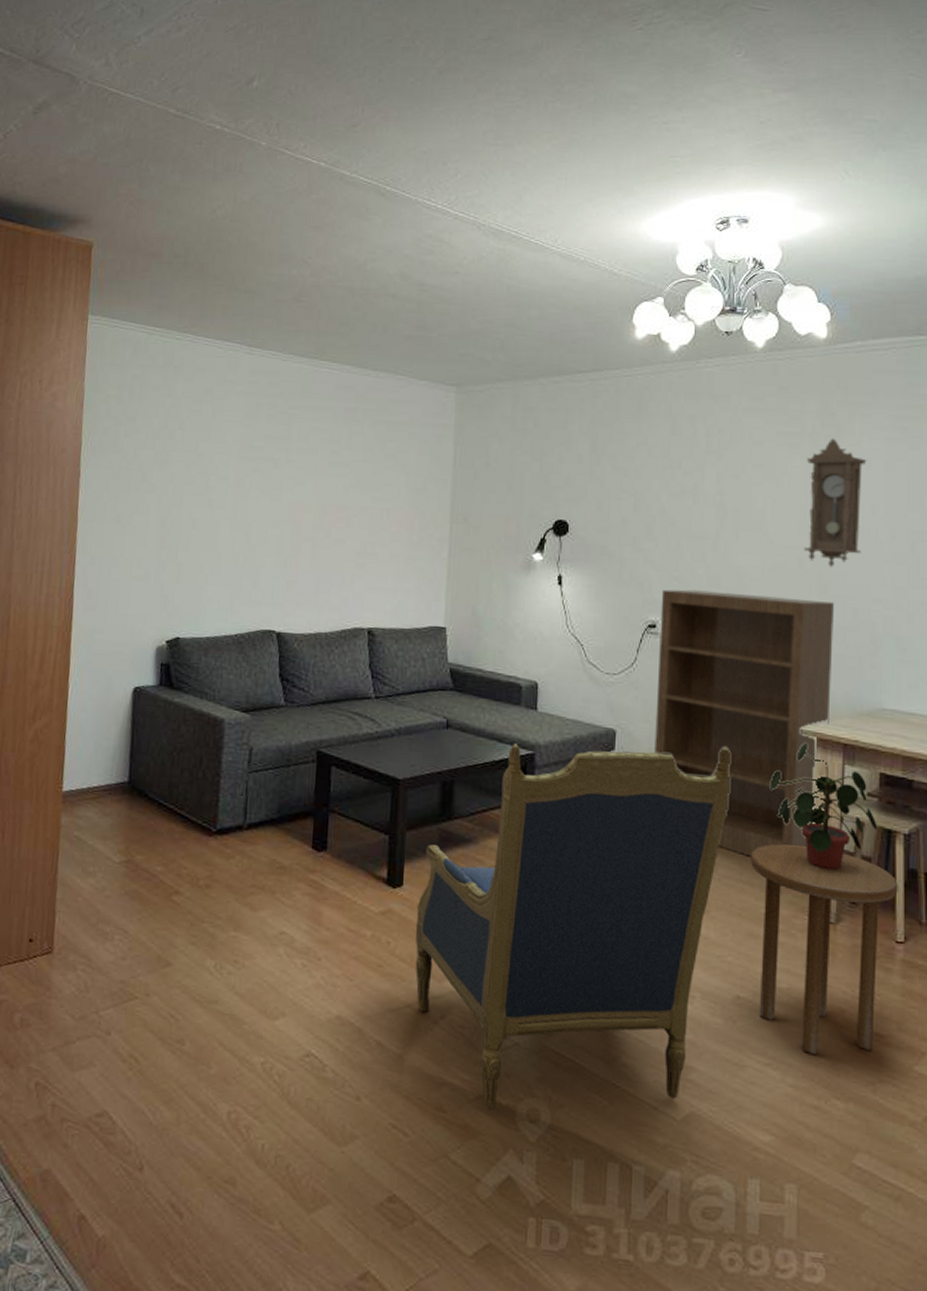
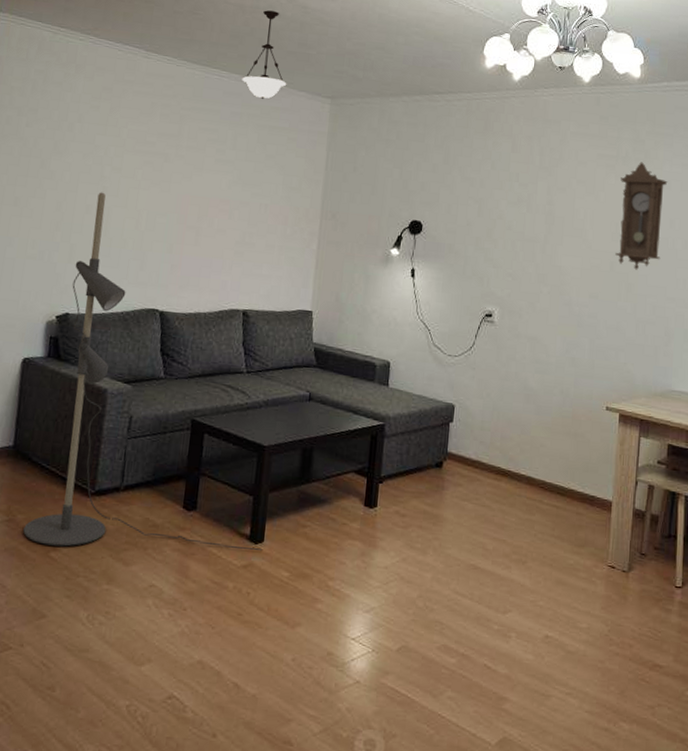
floor lamp: none [143,504,401,897] -> present [23,192,262,552]
pendant light: none [354,291,406,391] -> present [242,10,287,99]
armchair: present [415,744,730,1111] -> none [271,415,549,743]
bookshelf: present [654,589,834,857] -> none [486,284,637,515]
side table: present [751,844,898,1054] -> none [562,504,679,684]
potted plant: present [769,742,878,871] -> none [579,417,665,527]

